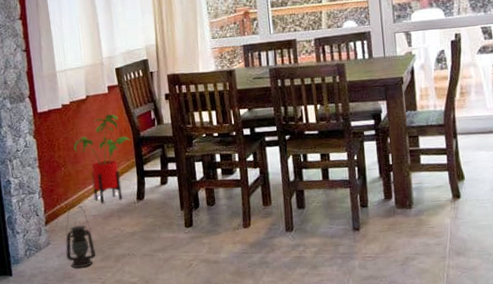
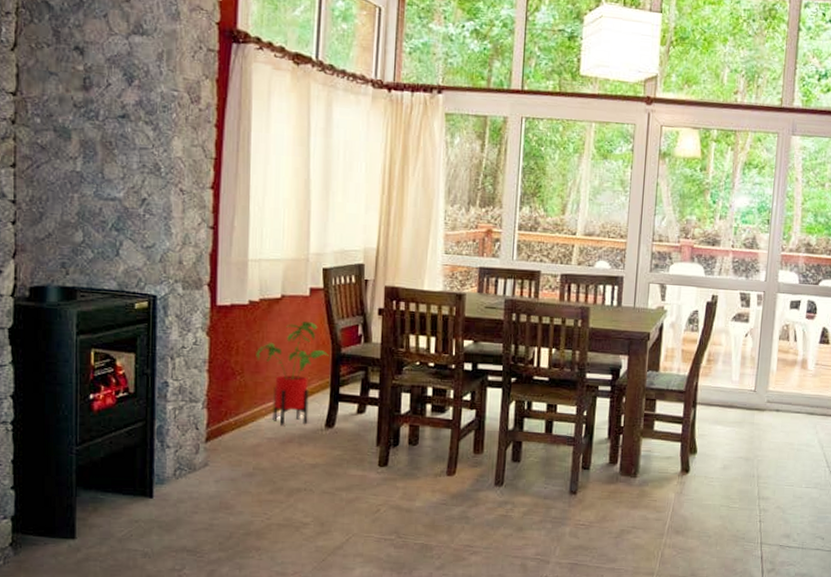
lantern: present [65,205,97,268] -> none [227,423,265,499]

